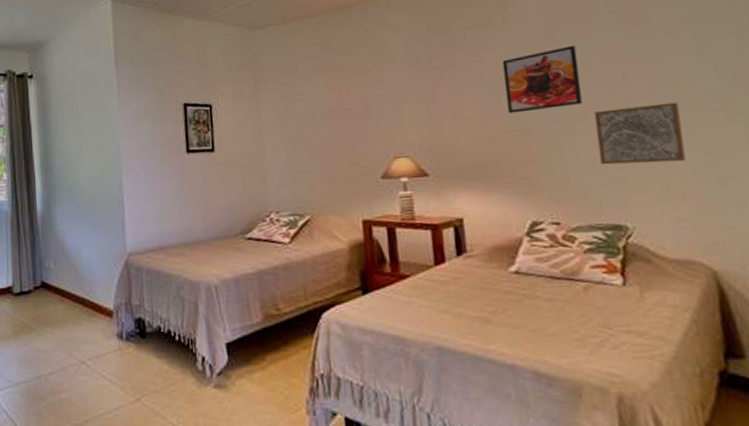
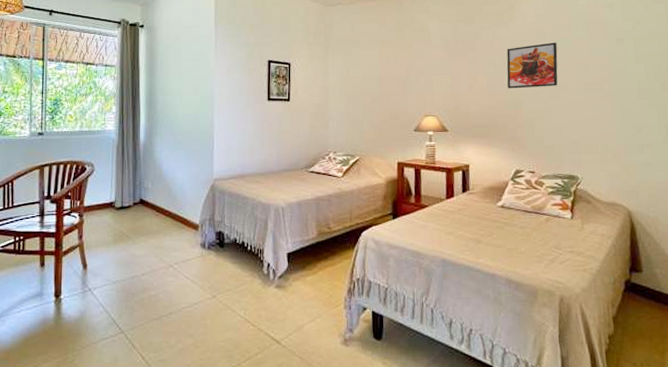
wall art: present [594,102,686,165] -> none [564,90,620,132]

